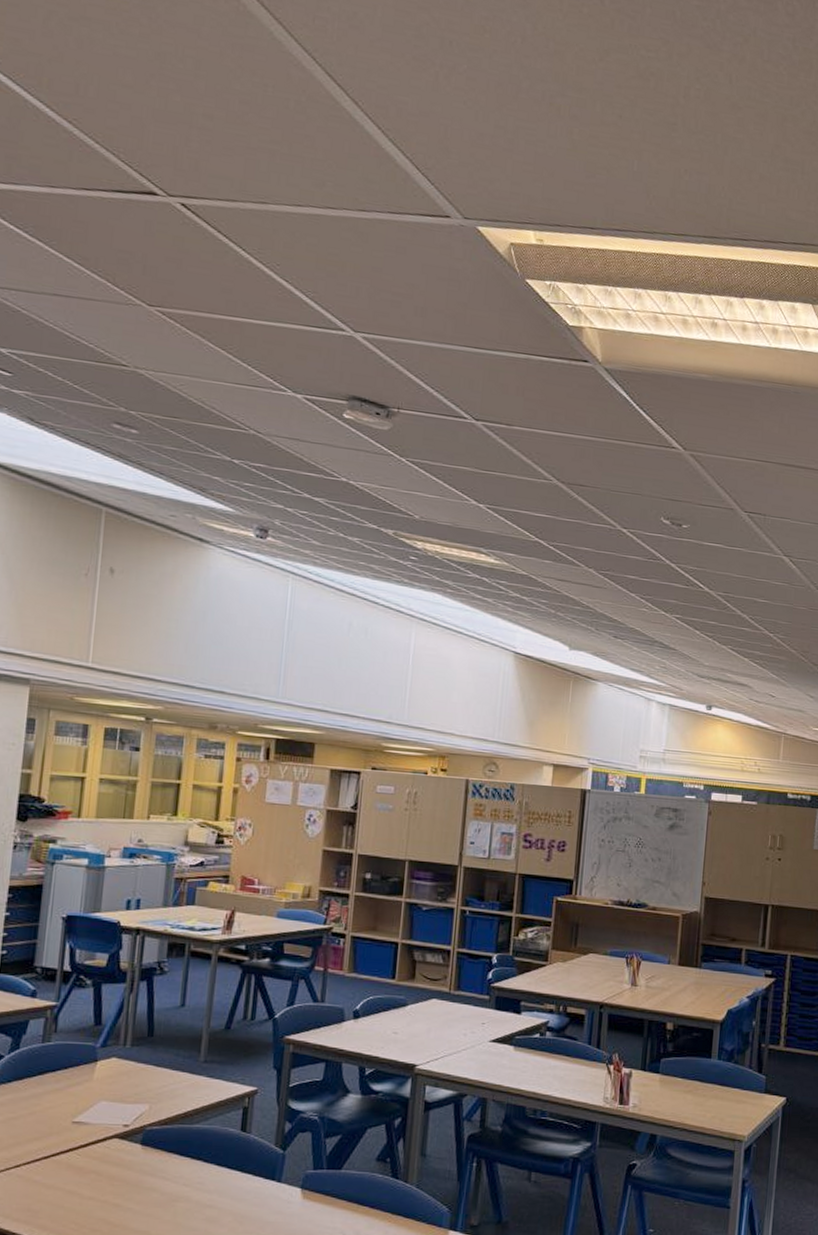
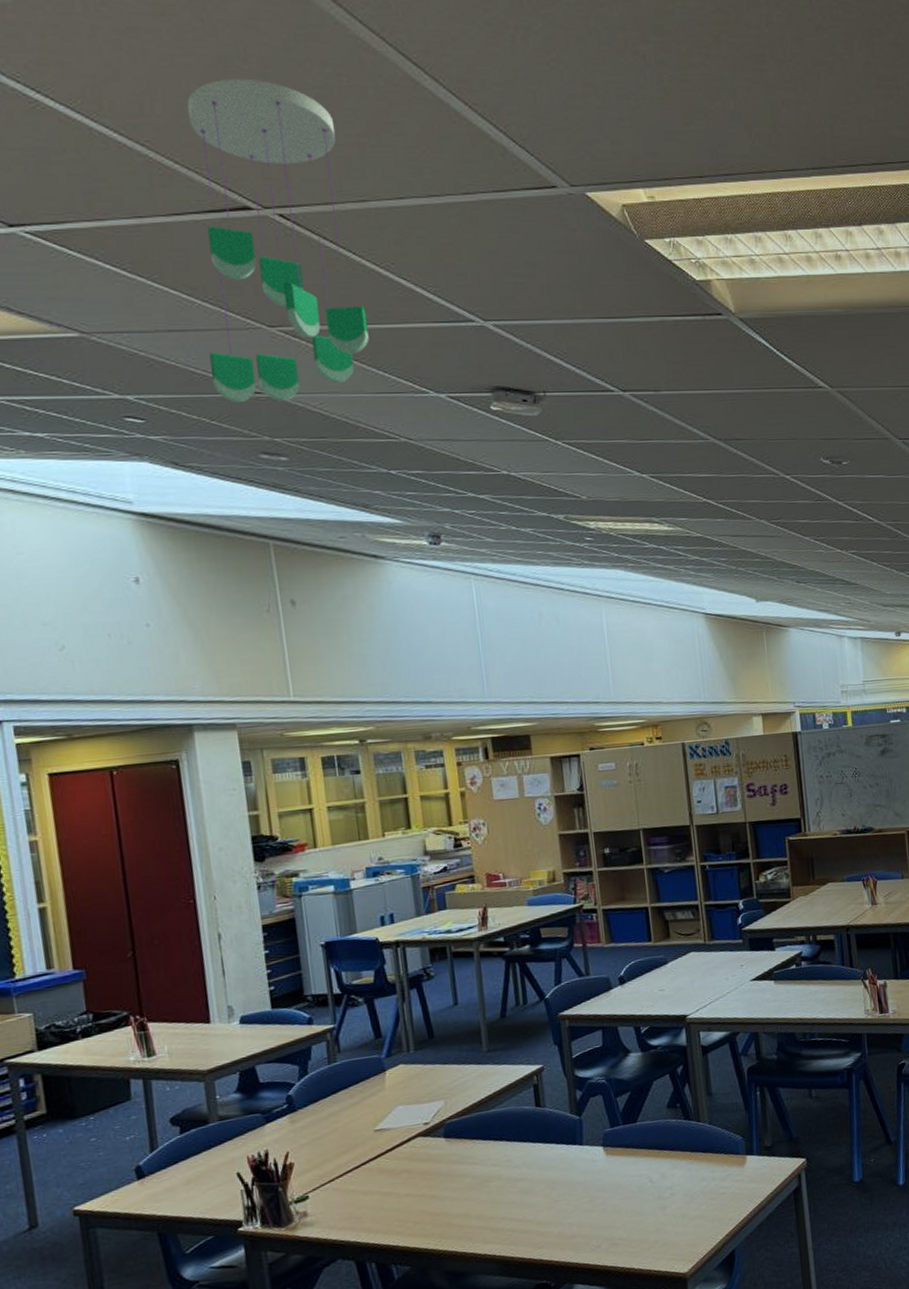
ceiling mobile: none [83,74,252,378] -> present [187,78,369,403]

